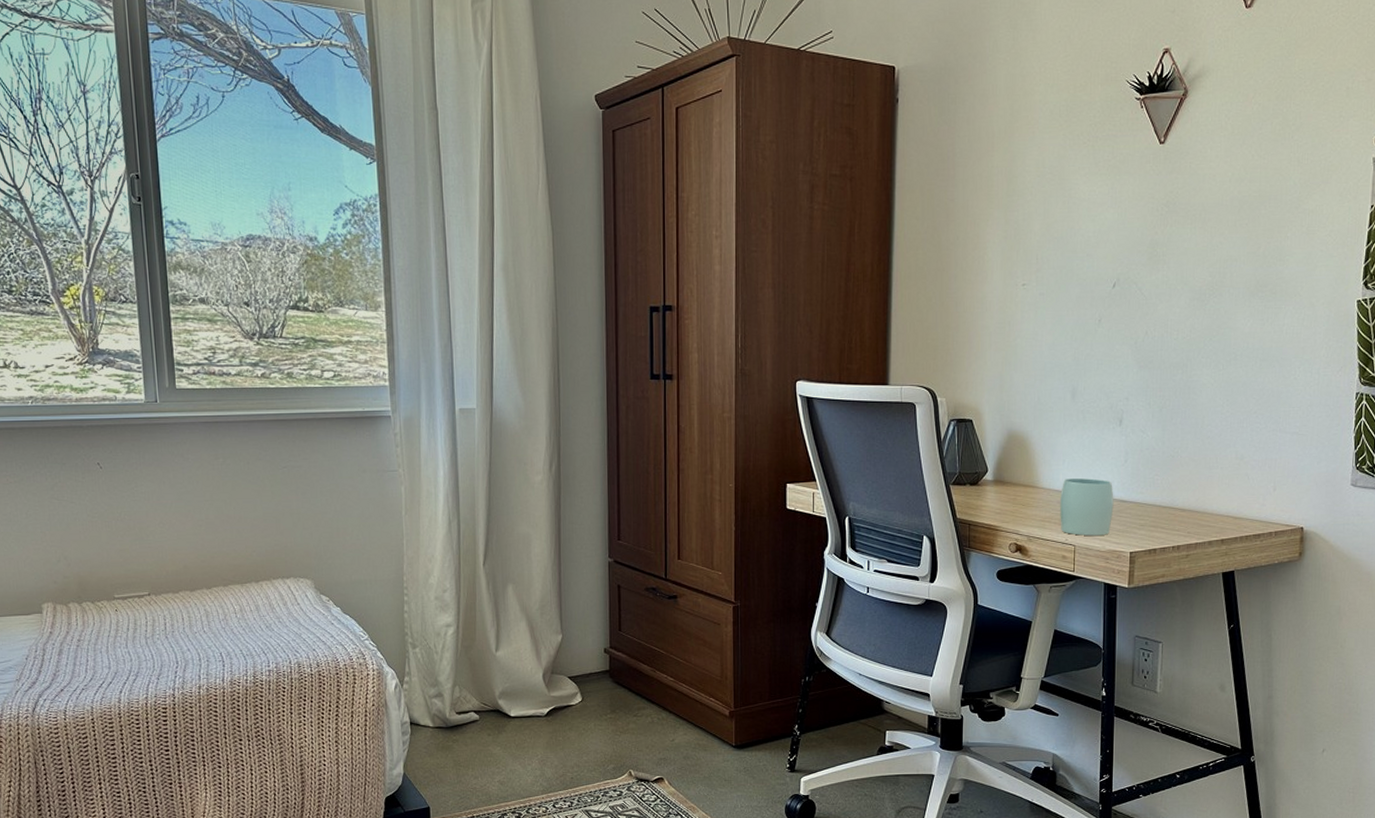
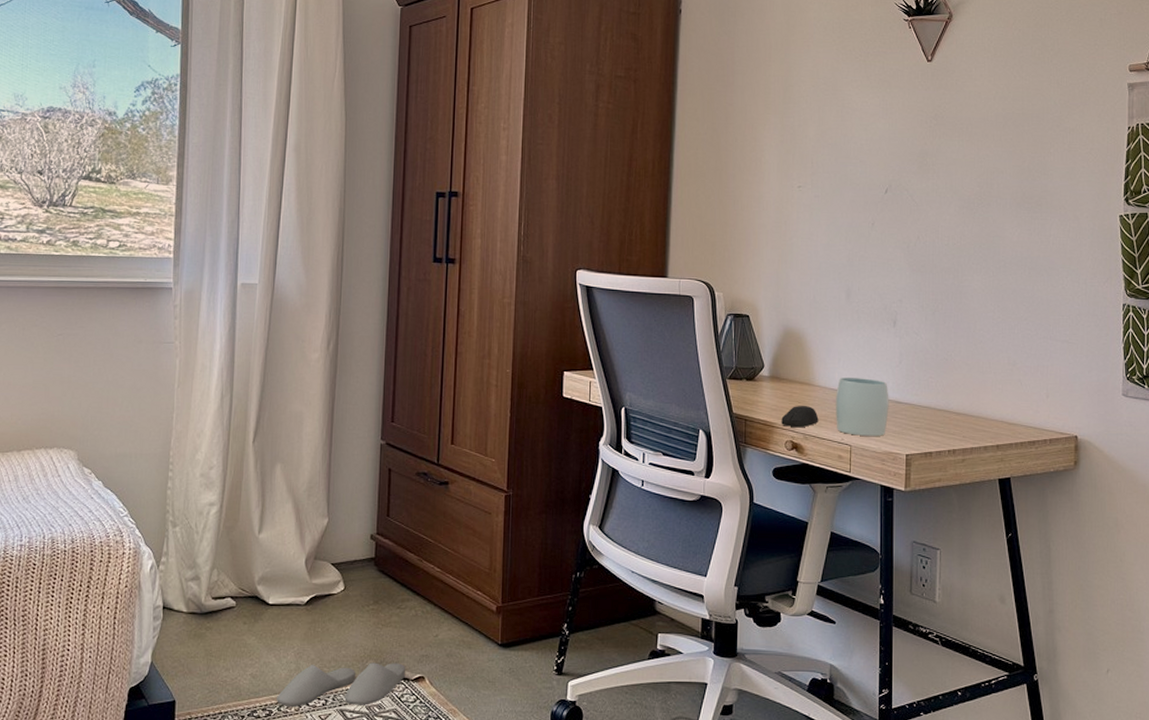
slippers: none [525,766,645,809] -> present [277,662,405,707]
computer mouse: none [1005,507,1043,530] -> present [781,405,819,428]

